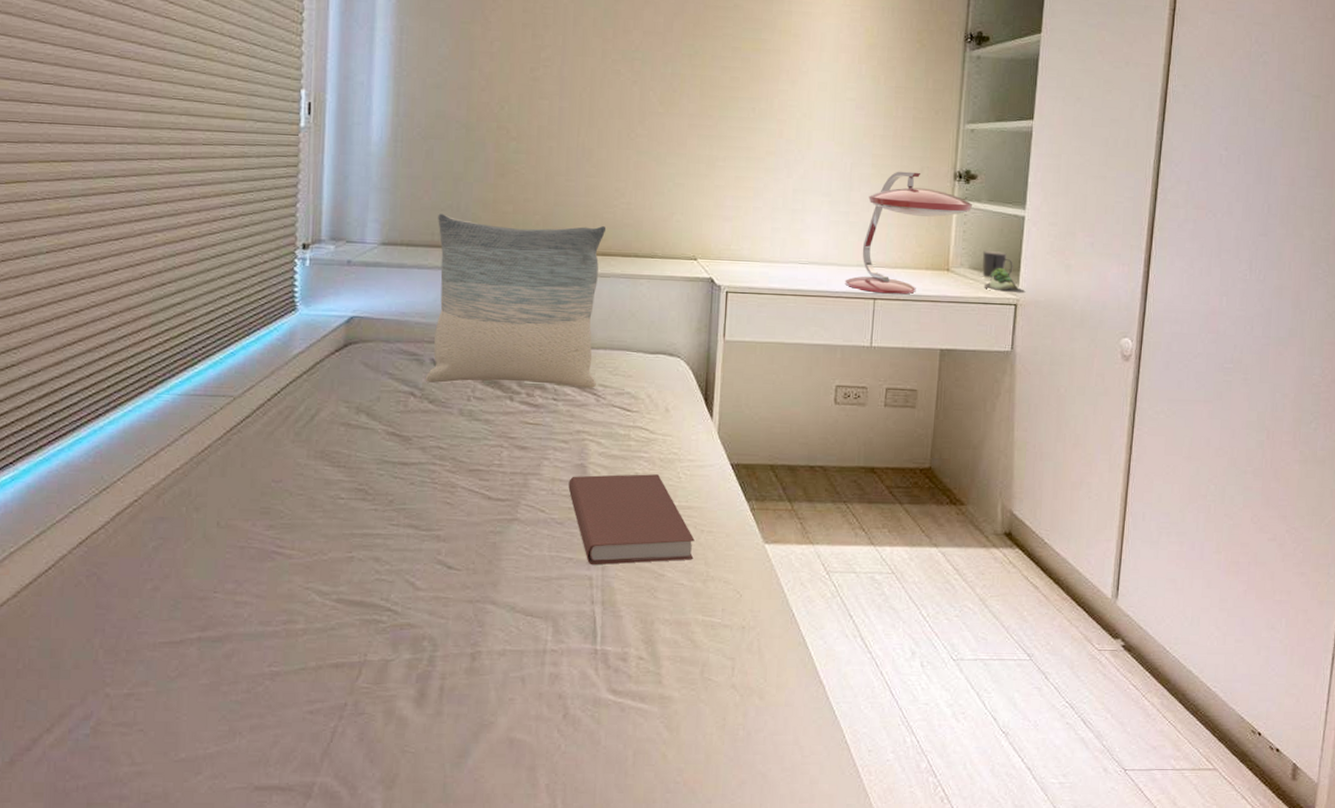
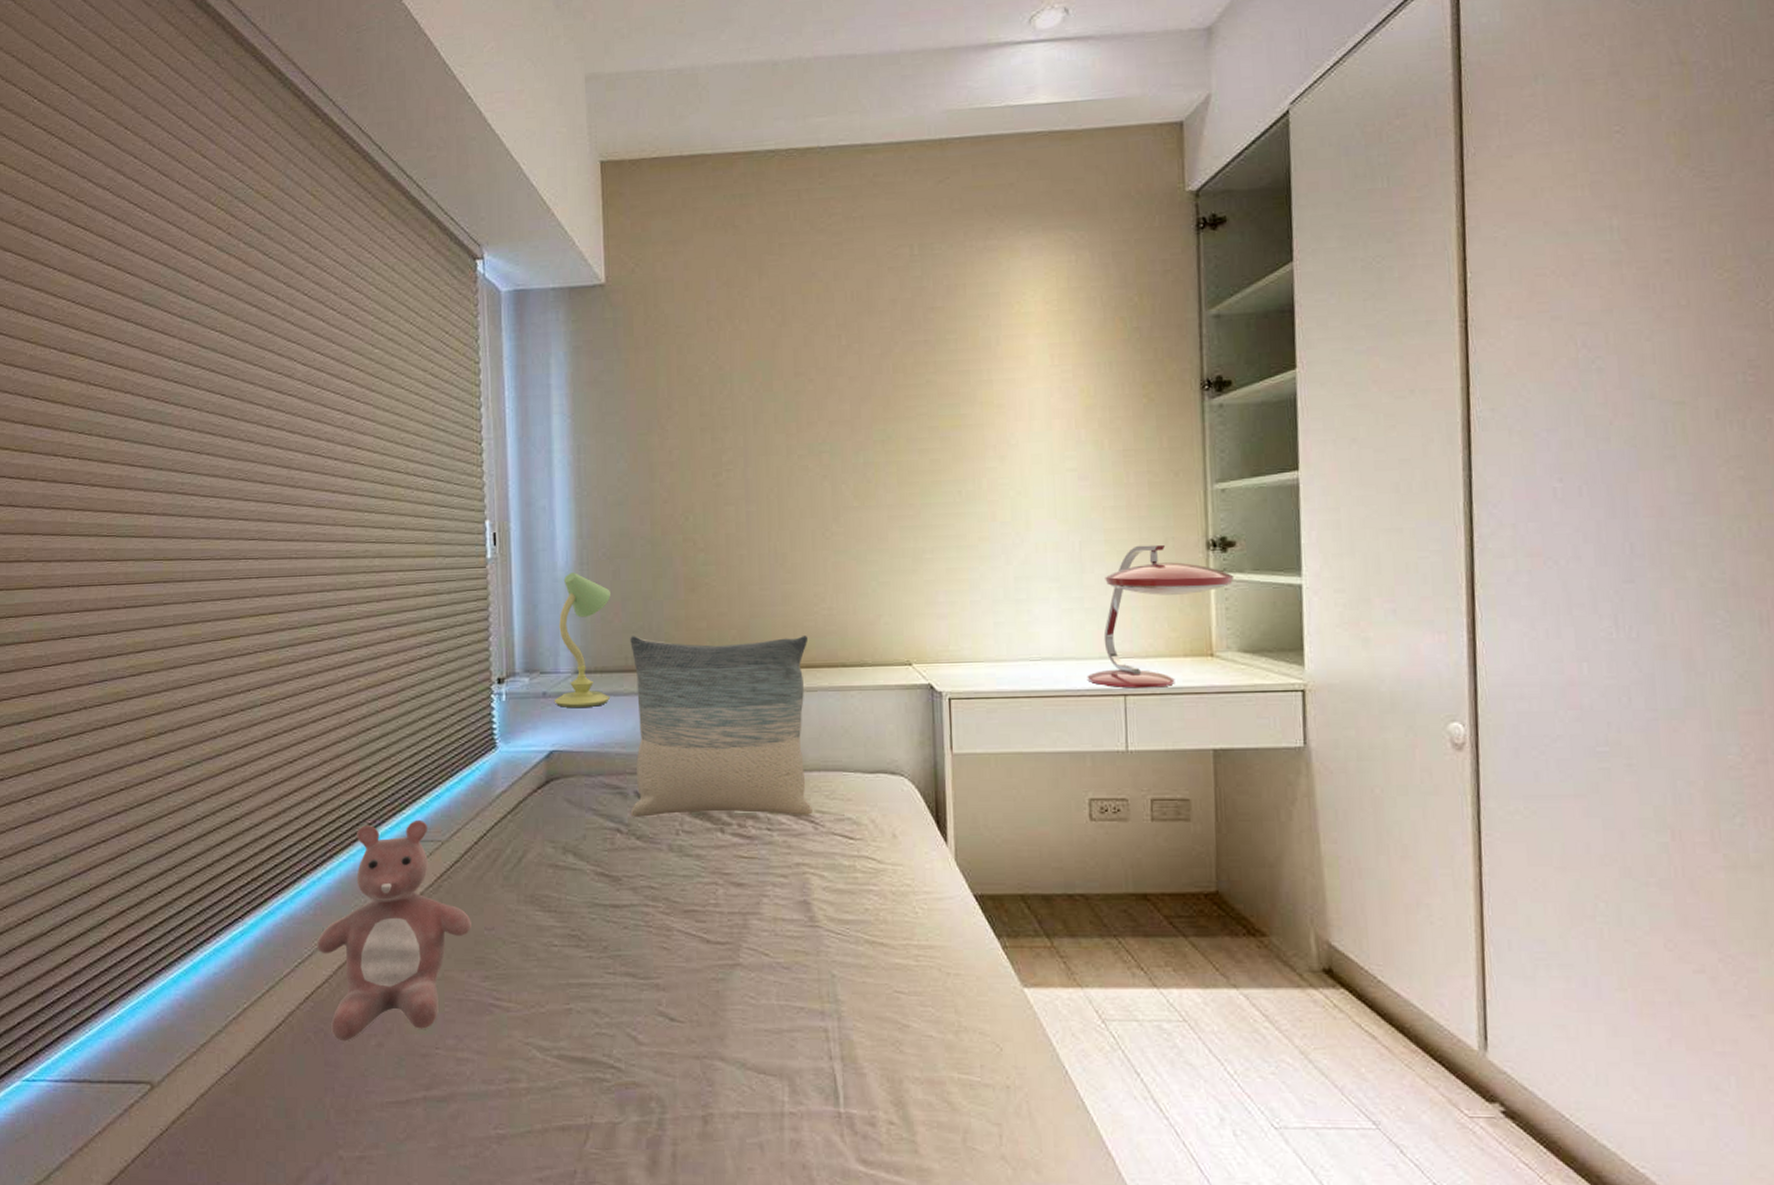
stuffed animal: none [94,375,260,585] -> present [316,819,473,1042]
table lamp: none [358,148,422,278] -> present [554,572,611,708]
book: present [568,474,695,566] -> none [792,910,941,1016]
mug: present [982,251,1013,280] -> none [1253,628,1295,663]
succulent plant: present [984,267,1026,294] -> none [1260,647,1314,677]

